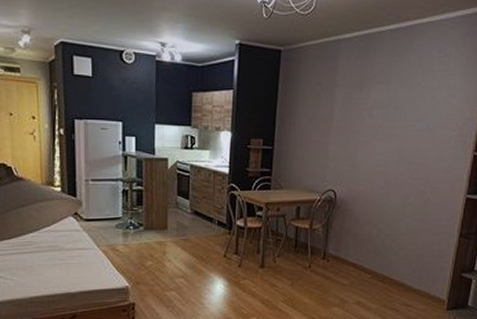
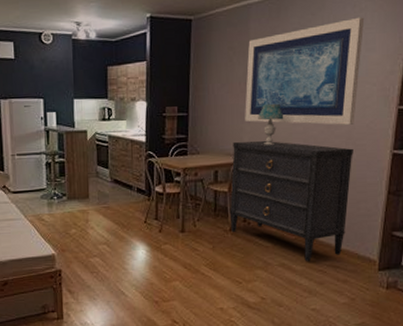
dresser: none [309,178,430,300] -> present [229,140,353,261]
wall art: none [329,62,448,168] -> present [245,17,365,125]
table lamp: none [342,142,367,184] -> present [258,103,284,145]

